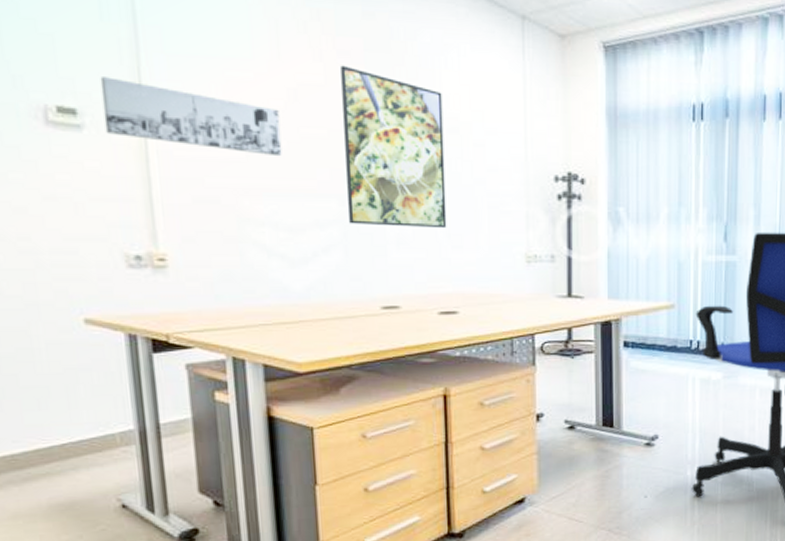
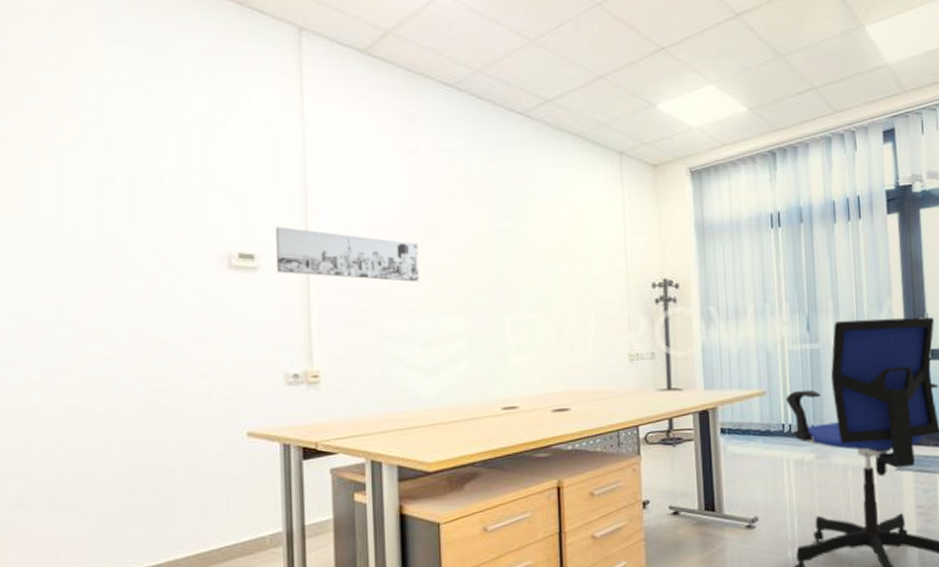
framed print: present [341,65,447,229] -> none [470,203,559,336]

